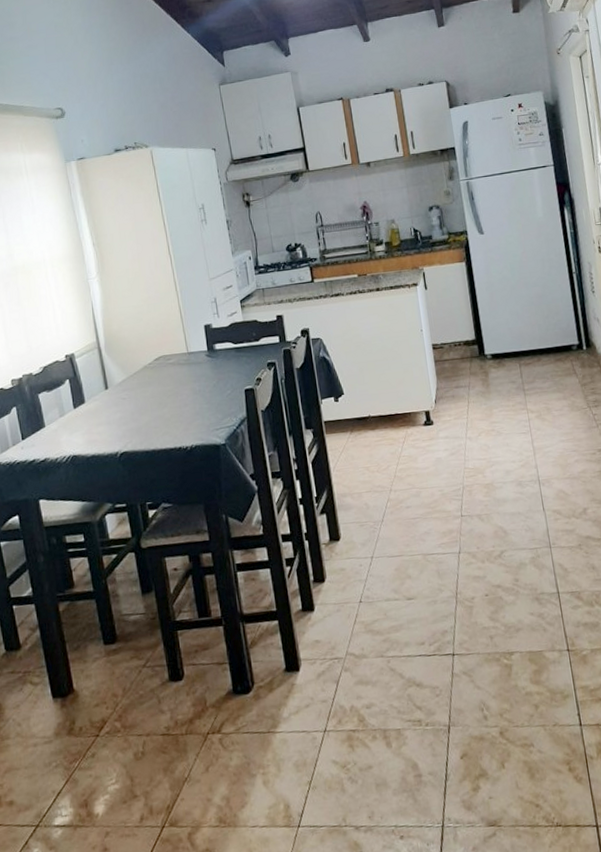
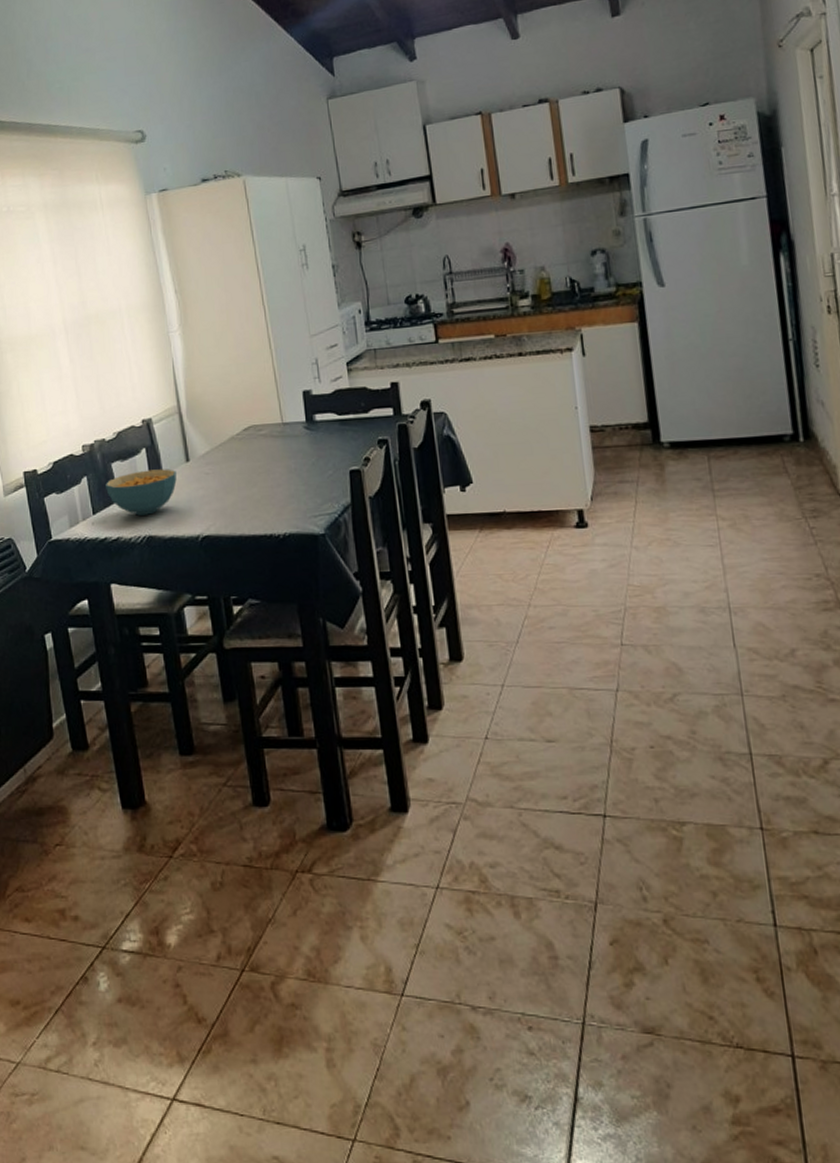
cereal bowl: none [33,396,97,438] -> present [106,468,177,516]

